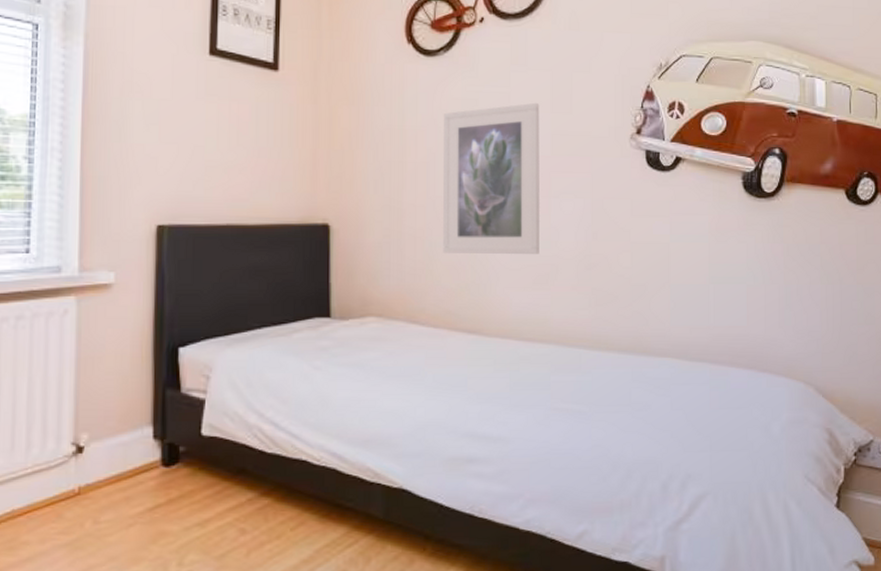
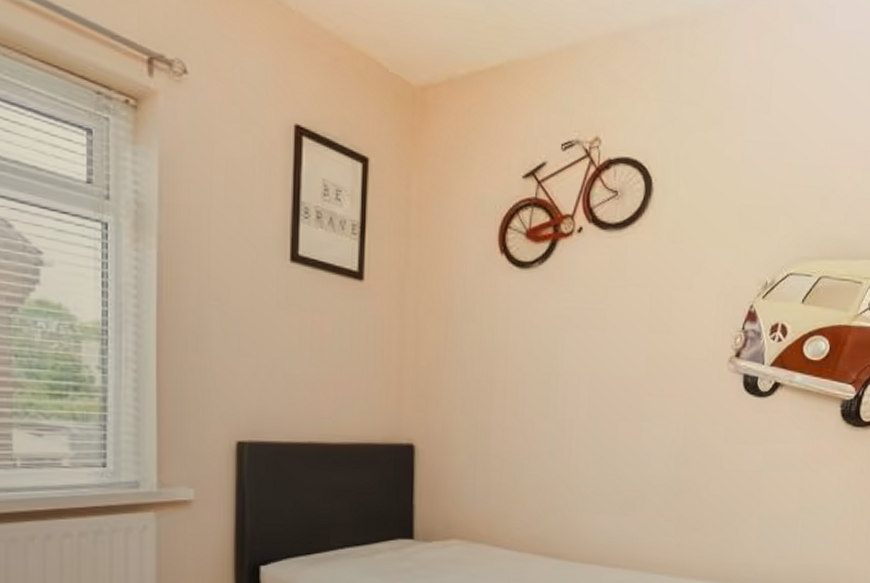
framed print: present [443,102,540,254] -> none [530,321,637,480]

